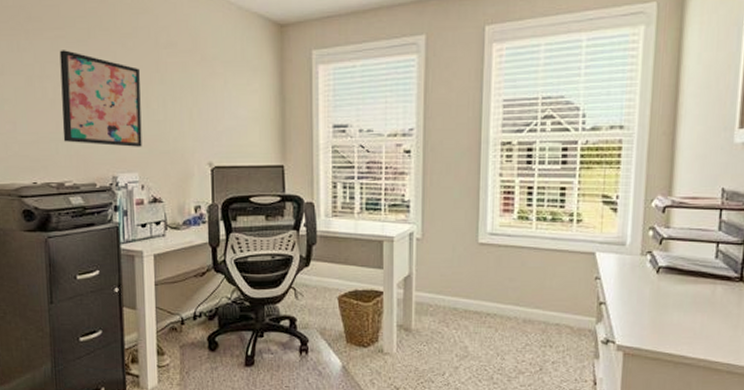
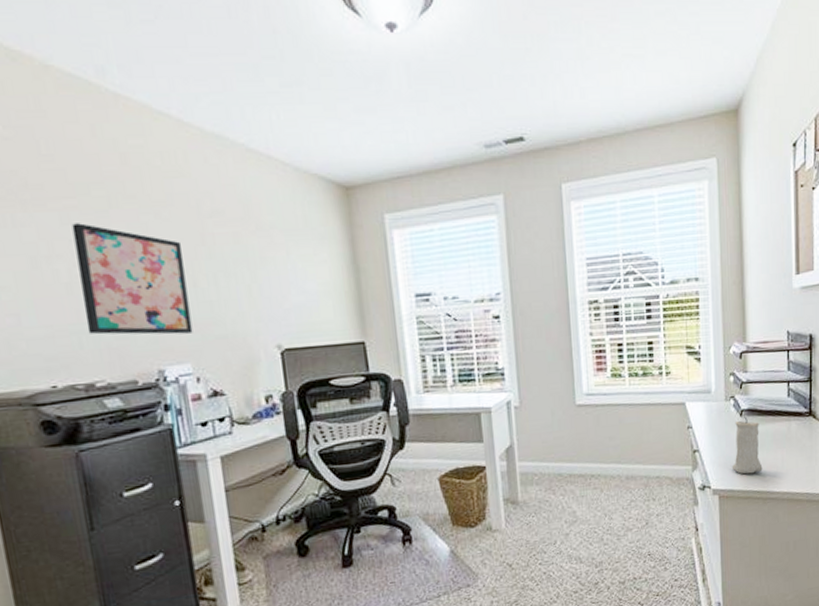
candle: none [641,274,678,335] -> present [731,417,763,475]

